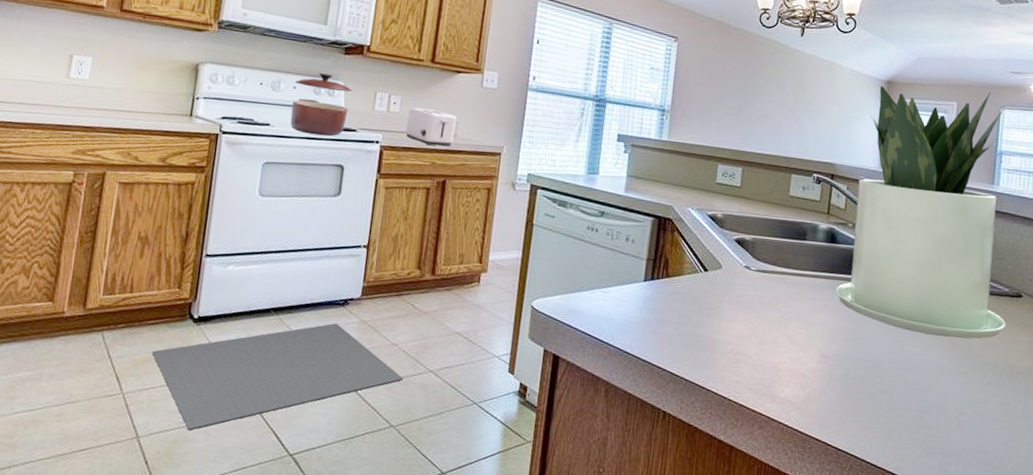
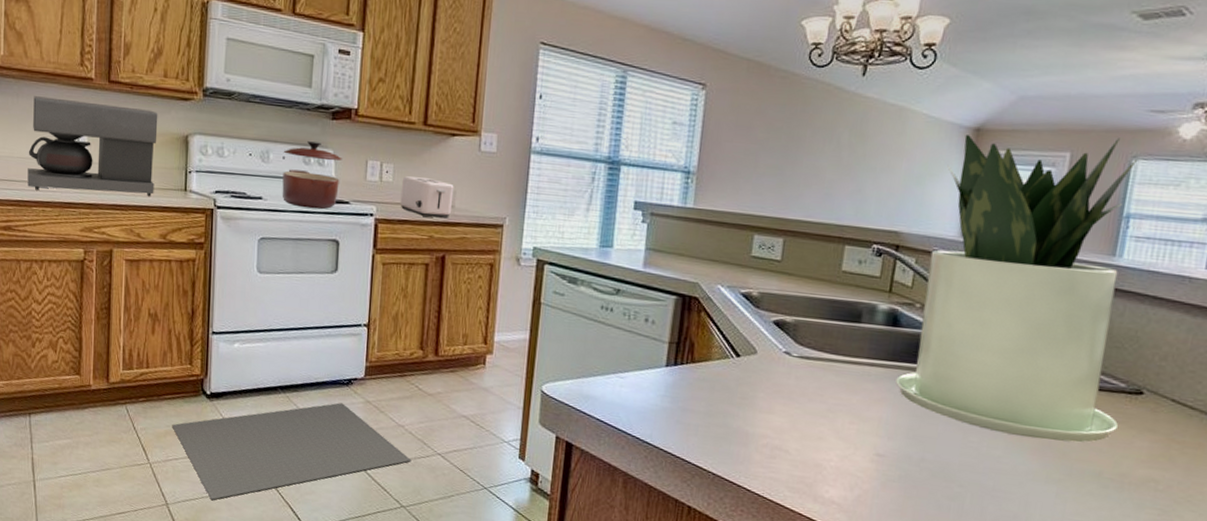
coffee maker: none [18,20,170,121] -> present [27,96,158,197]

